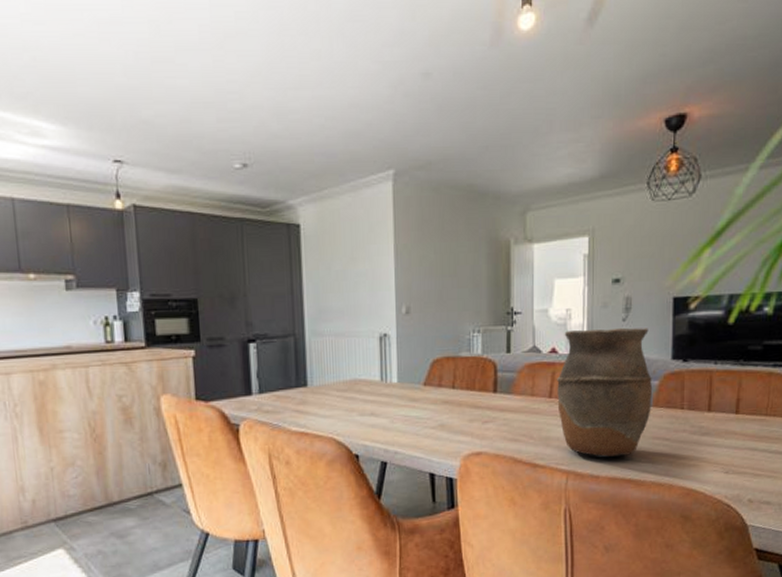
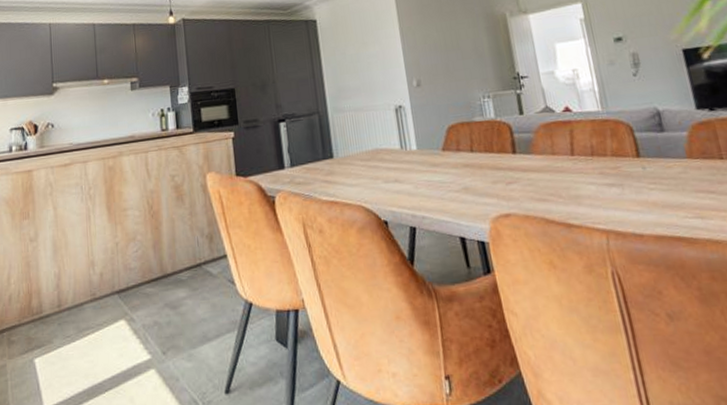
vase: present [556,327,652,458] -> none [575,80,687,215]

